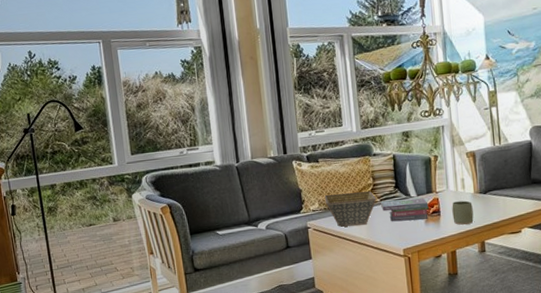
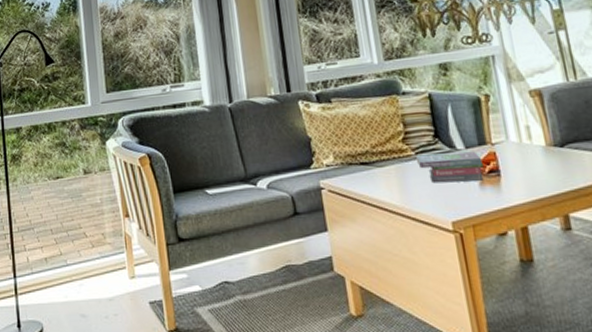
basket: present [324,191,376,227] -> none [340,141,410,189]
mug: present [452,200,474,225] -> none [515,156,550,190]

